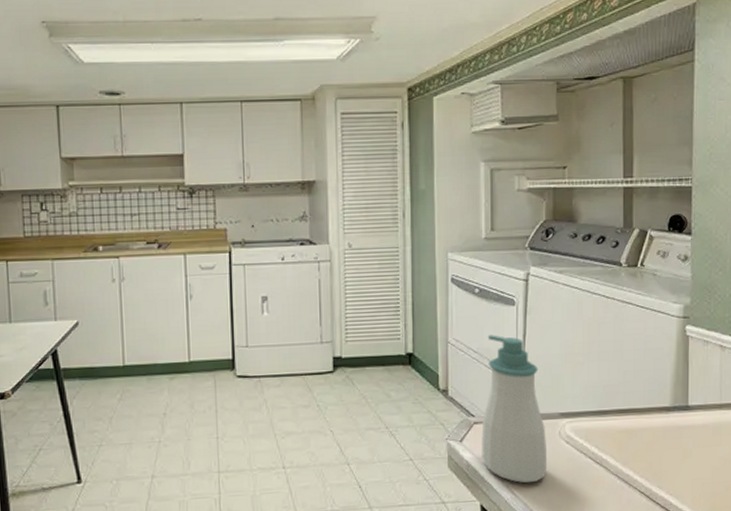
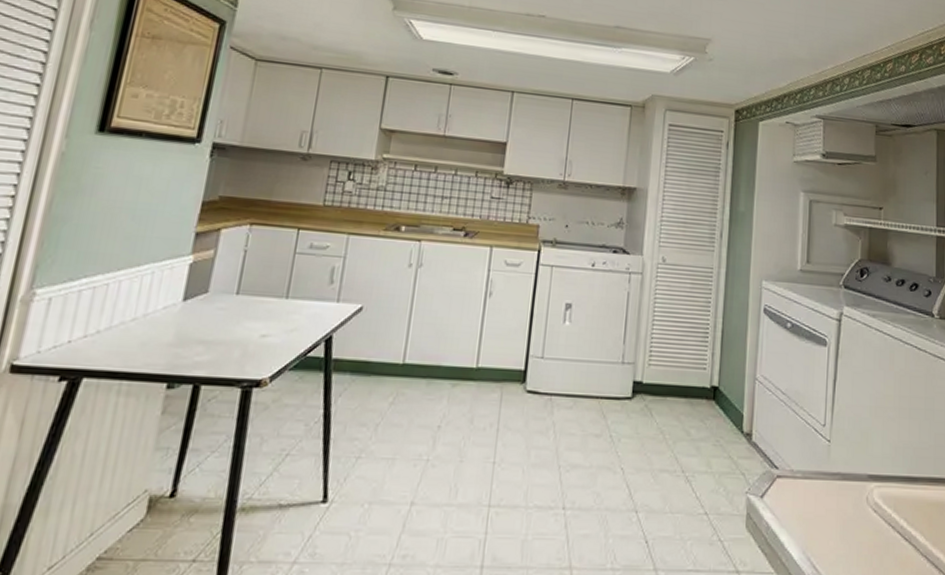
soap bottle: present [481,335,548,484] -> none [783,376,853,557]

